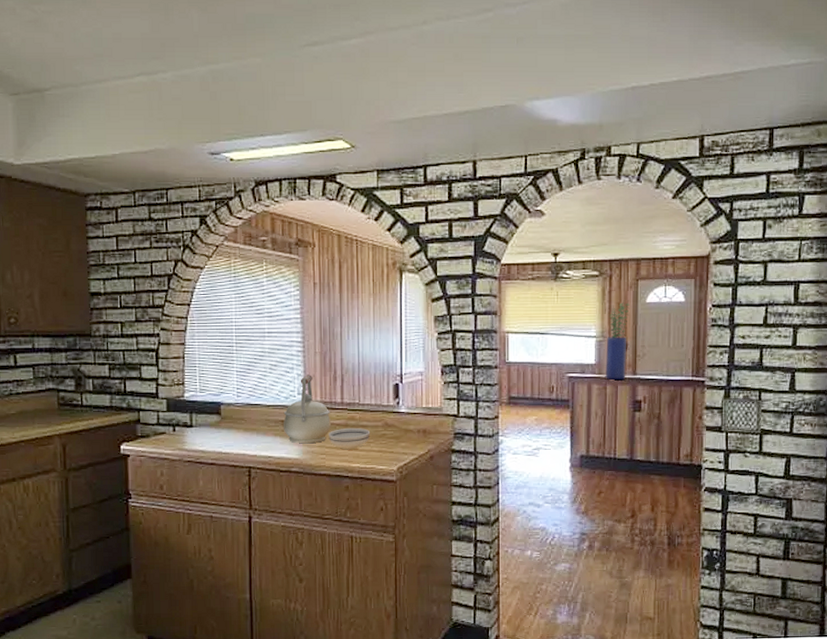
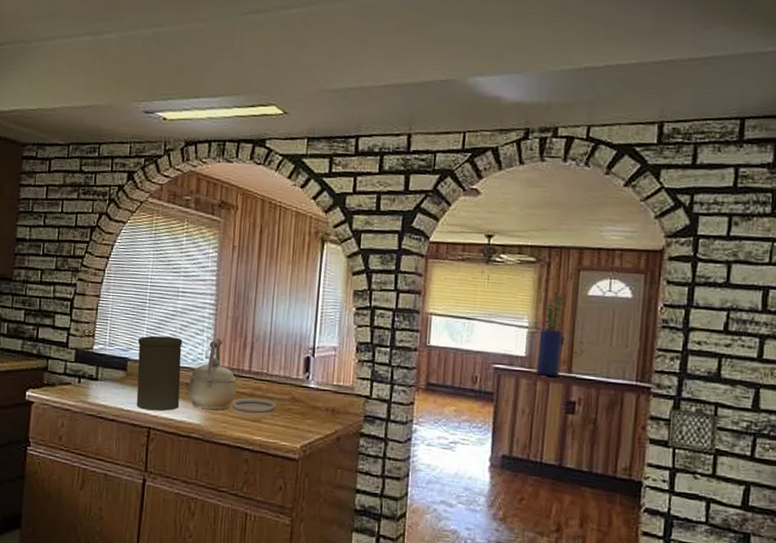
canister: none [228,377,277,451] -> present [136,335,183,412]

